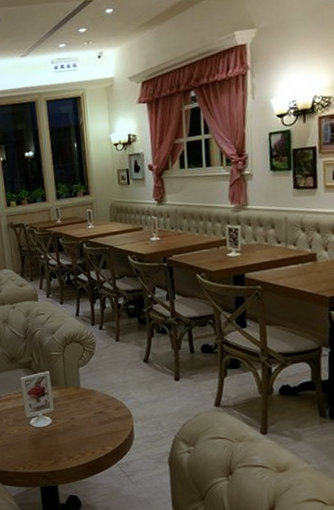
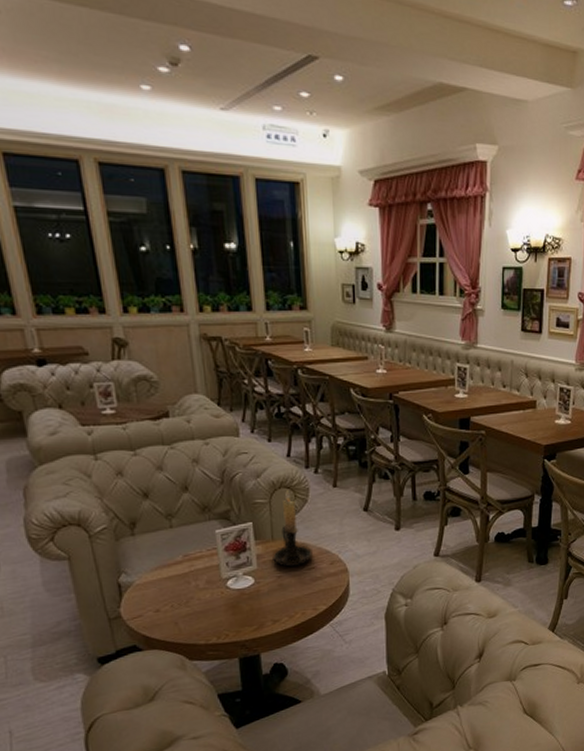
candle holder: none [65,344,100,410] -> present [271,490,313,567]

